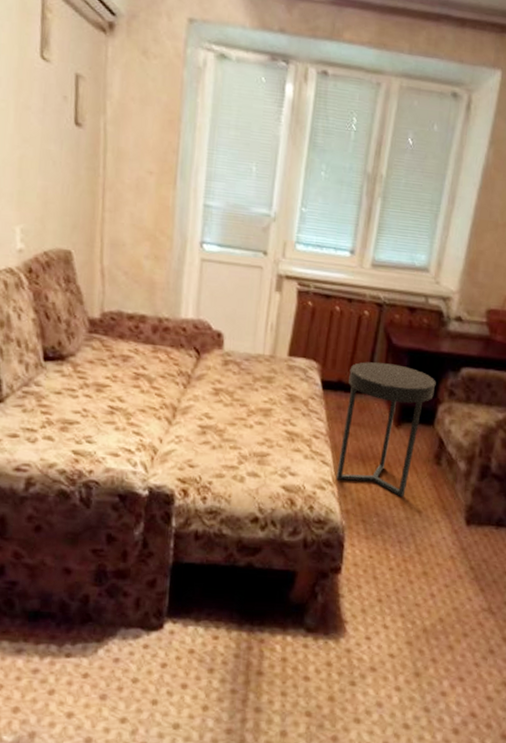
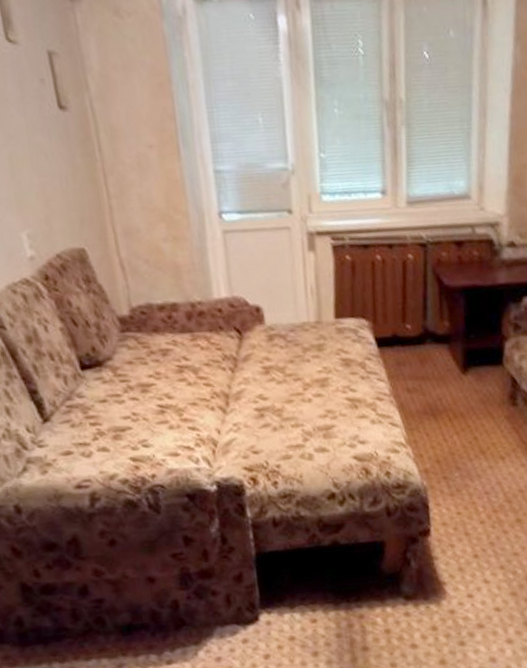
side table: present [335,362,436,498] -> none [403,306,499,447]

